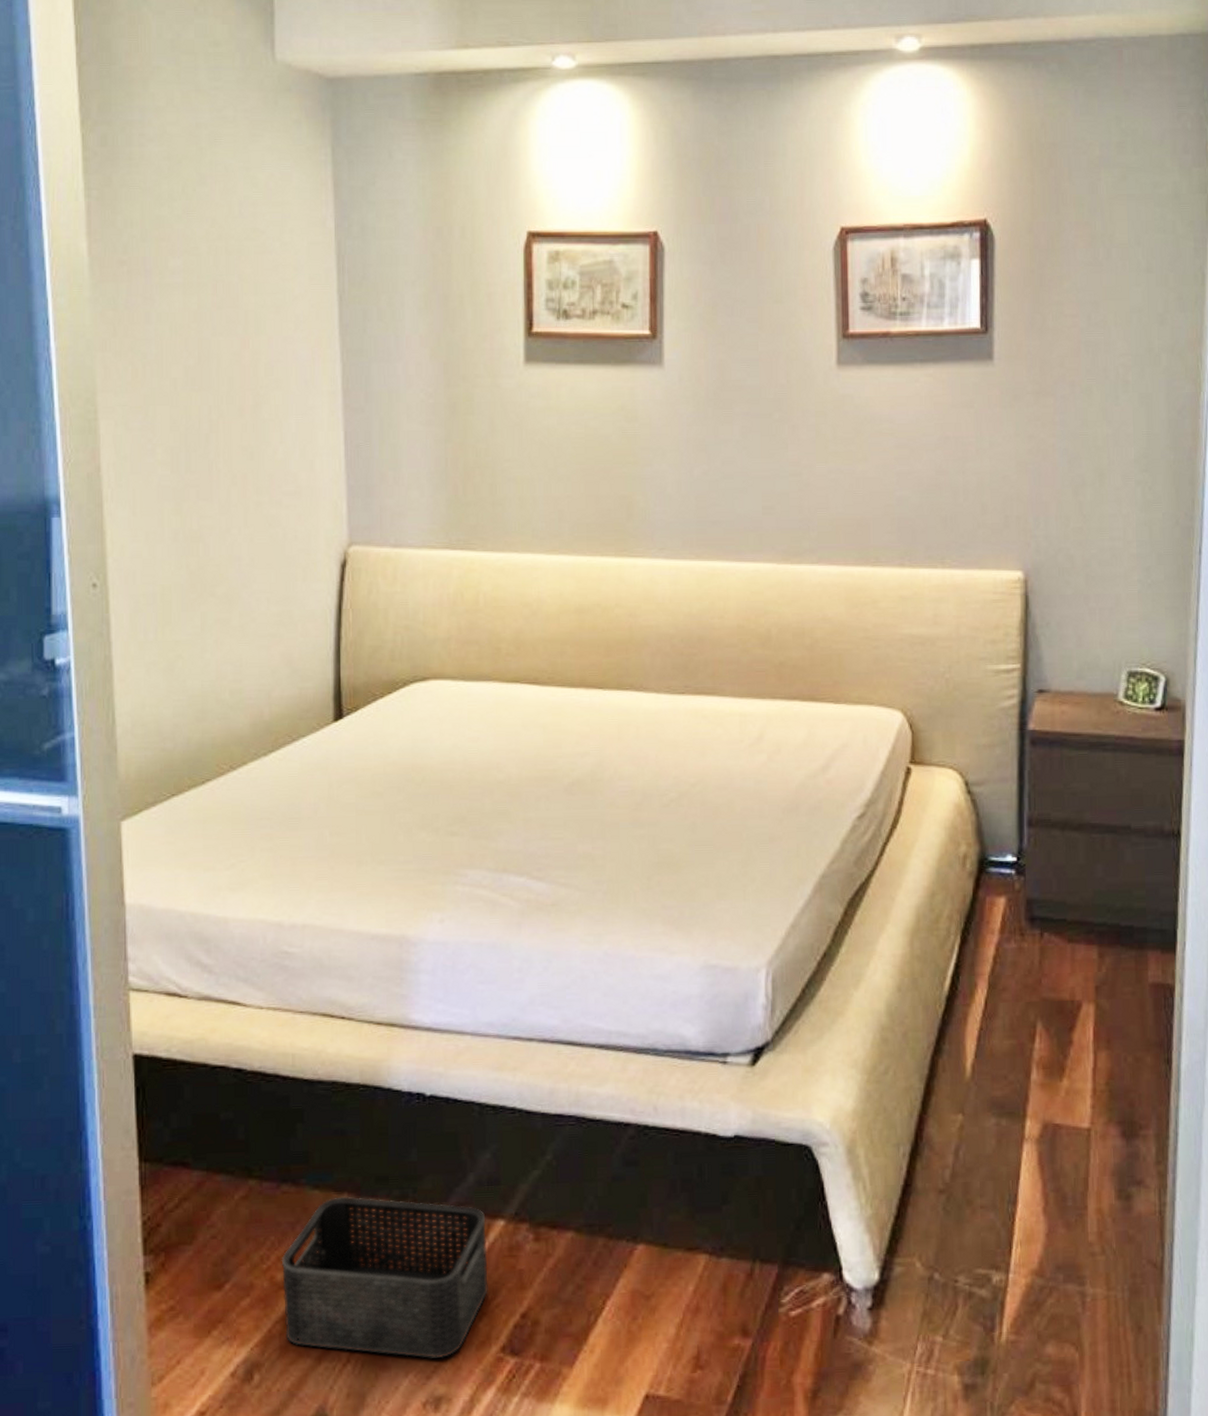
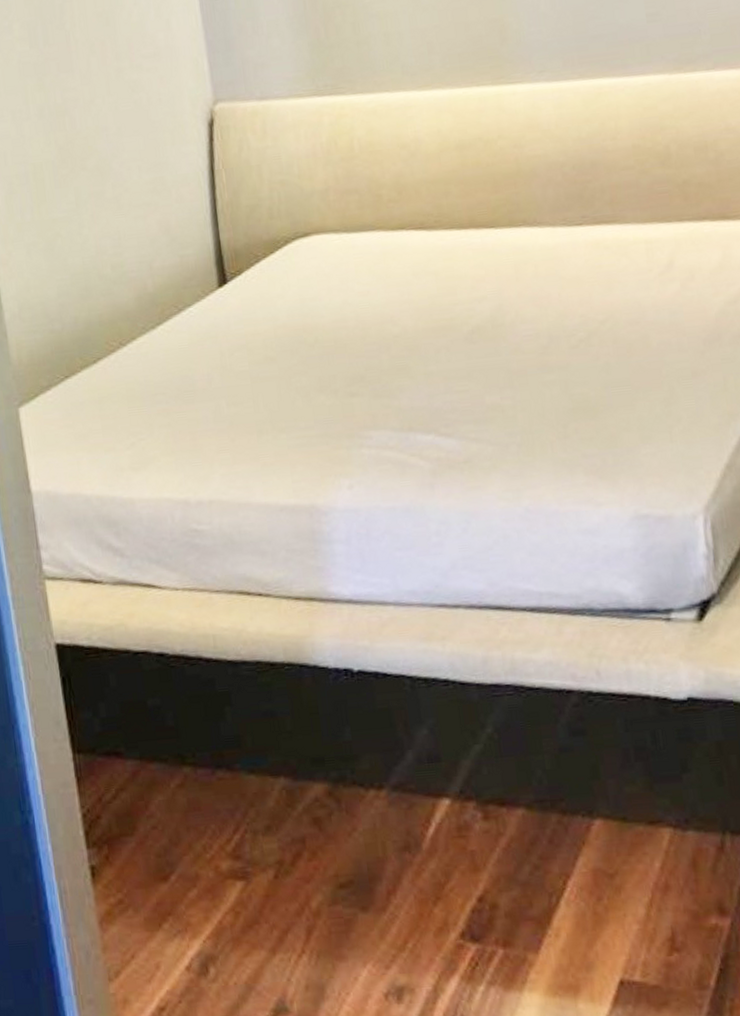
storage bin: present [281,1196,488,1358] -> none [224,780,441,947]

